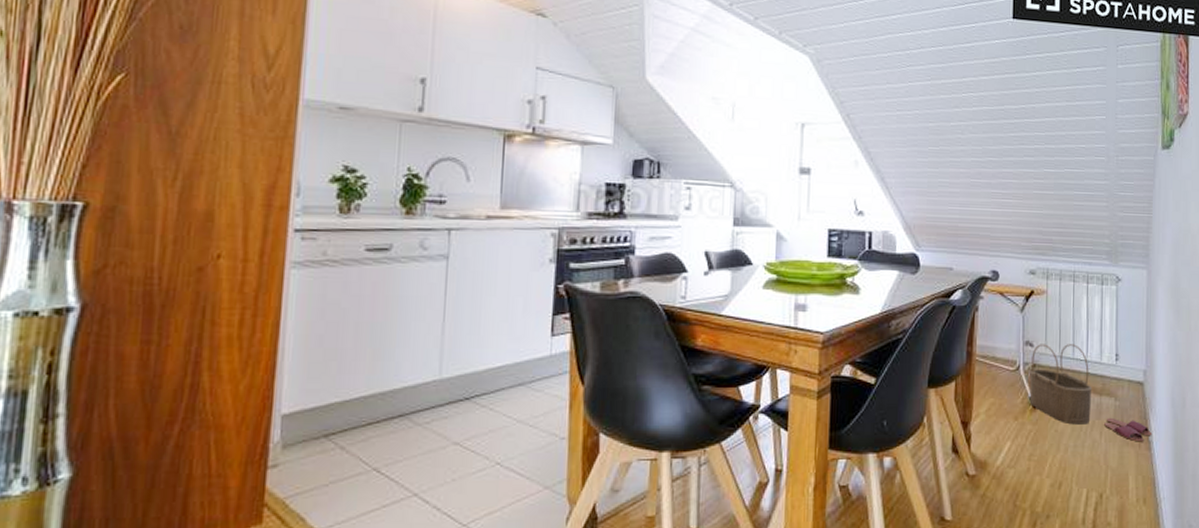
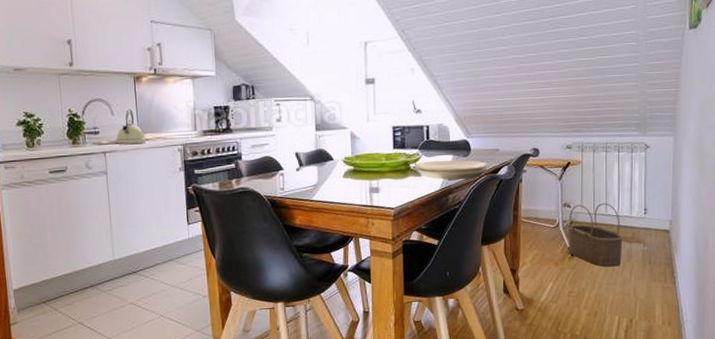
kettle: none [465,174,509,223] -> present [114,108,146,145]
plate: none [853,276,940,302] -> present [415,160,489,180]
slippers: present [1104,417,1152,442] -> none [634,259,677,278]

